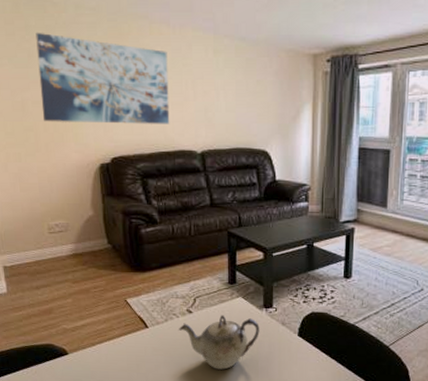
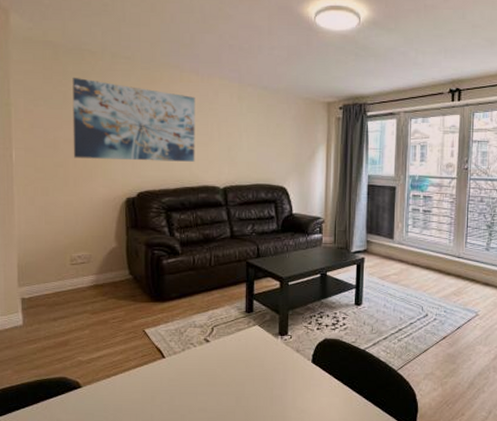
teapot: present [179,315,260,370] -> none [196,343,275,399]

